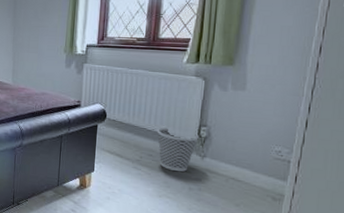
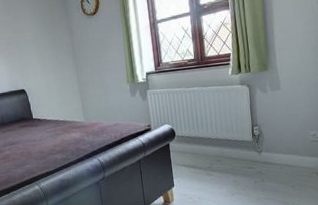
wastebasket: present [157,127,199,172] -> none [219,133,254,170]

